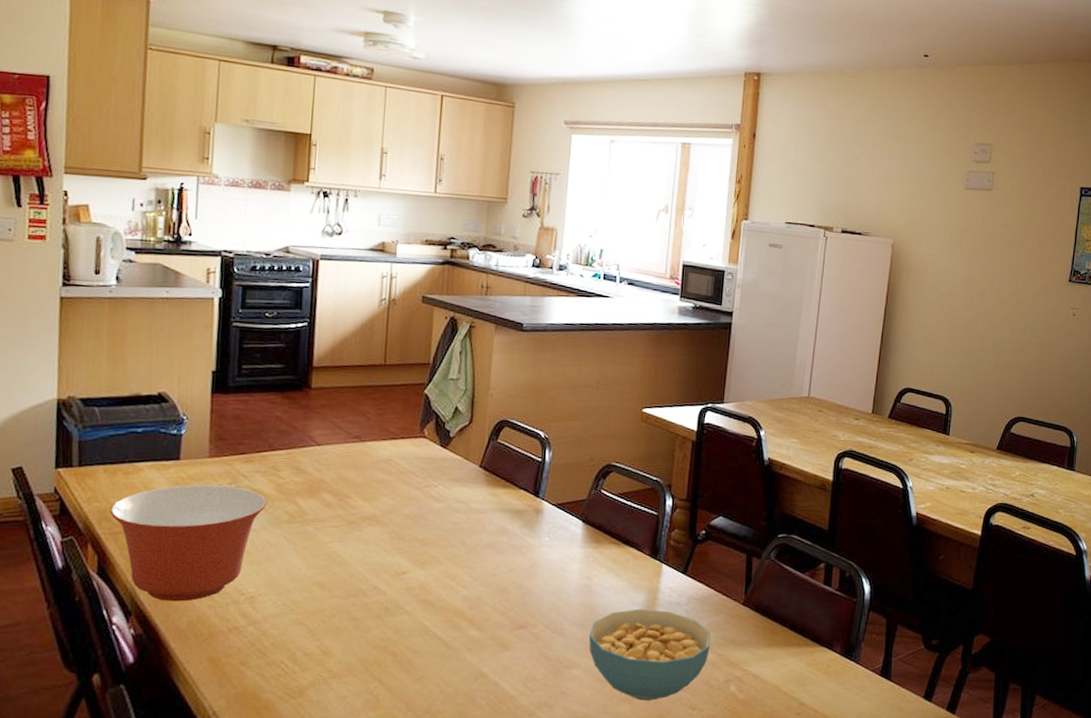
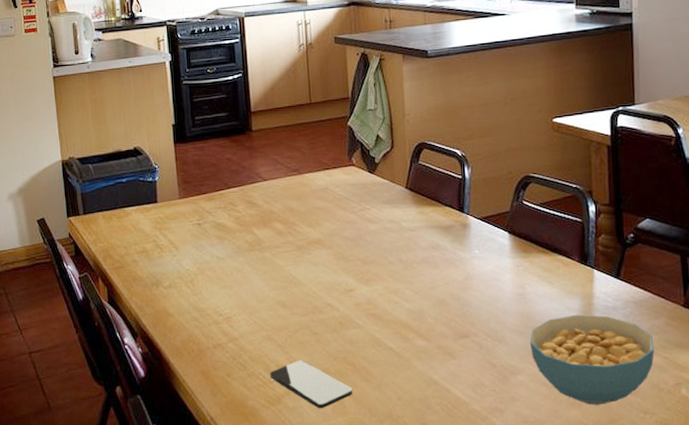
mixing bowl: present [109,485,267,602] -> none [110,222,230,324]
smartphone: none [293,648,390,702] -> present [269,360,353,408]

